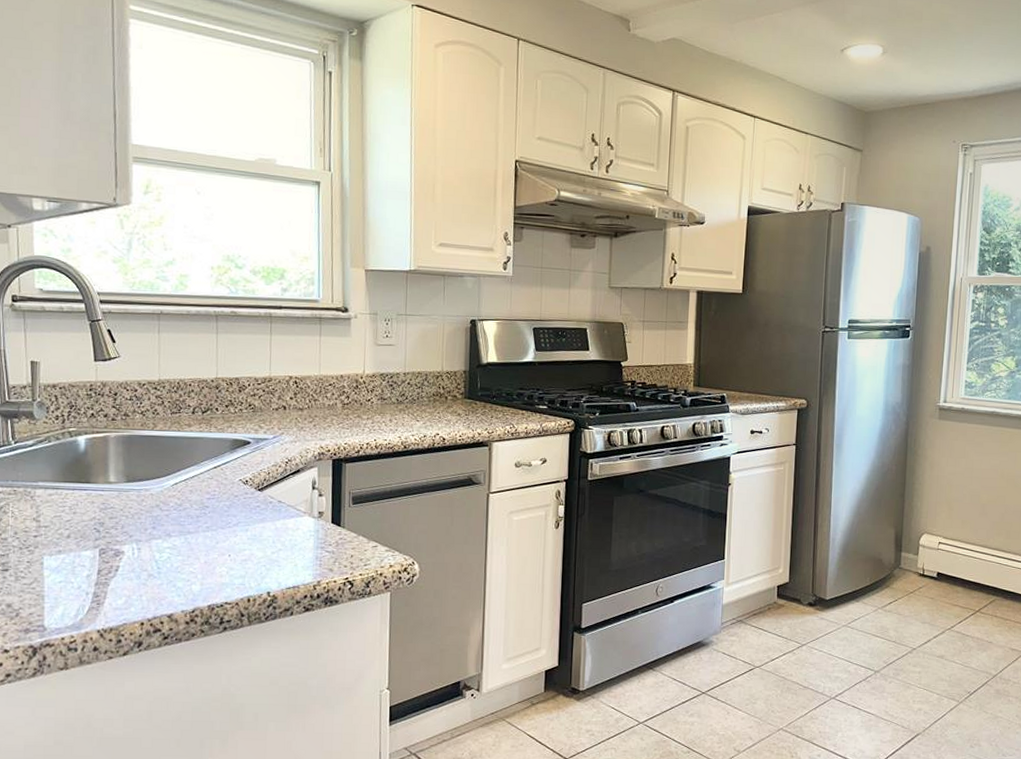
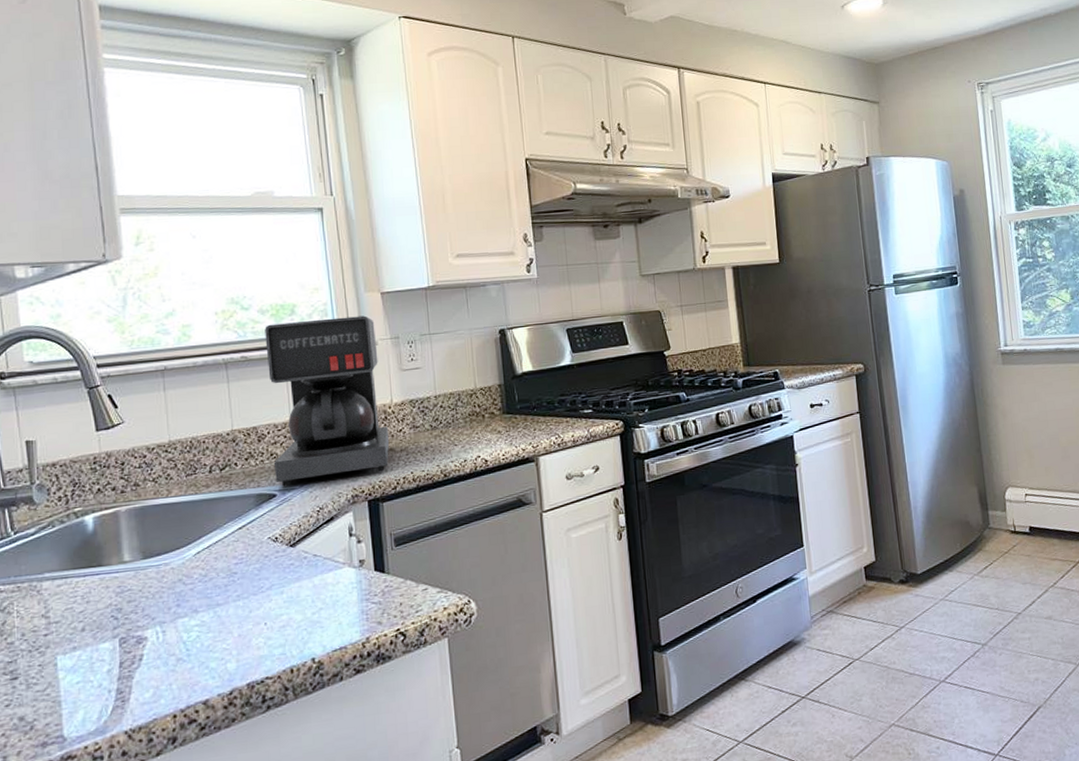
coffee maker: none [251,285,358,436] -> present [265,315,390,487]

